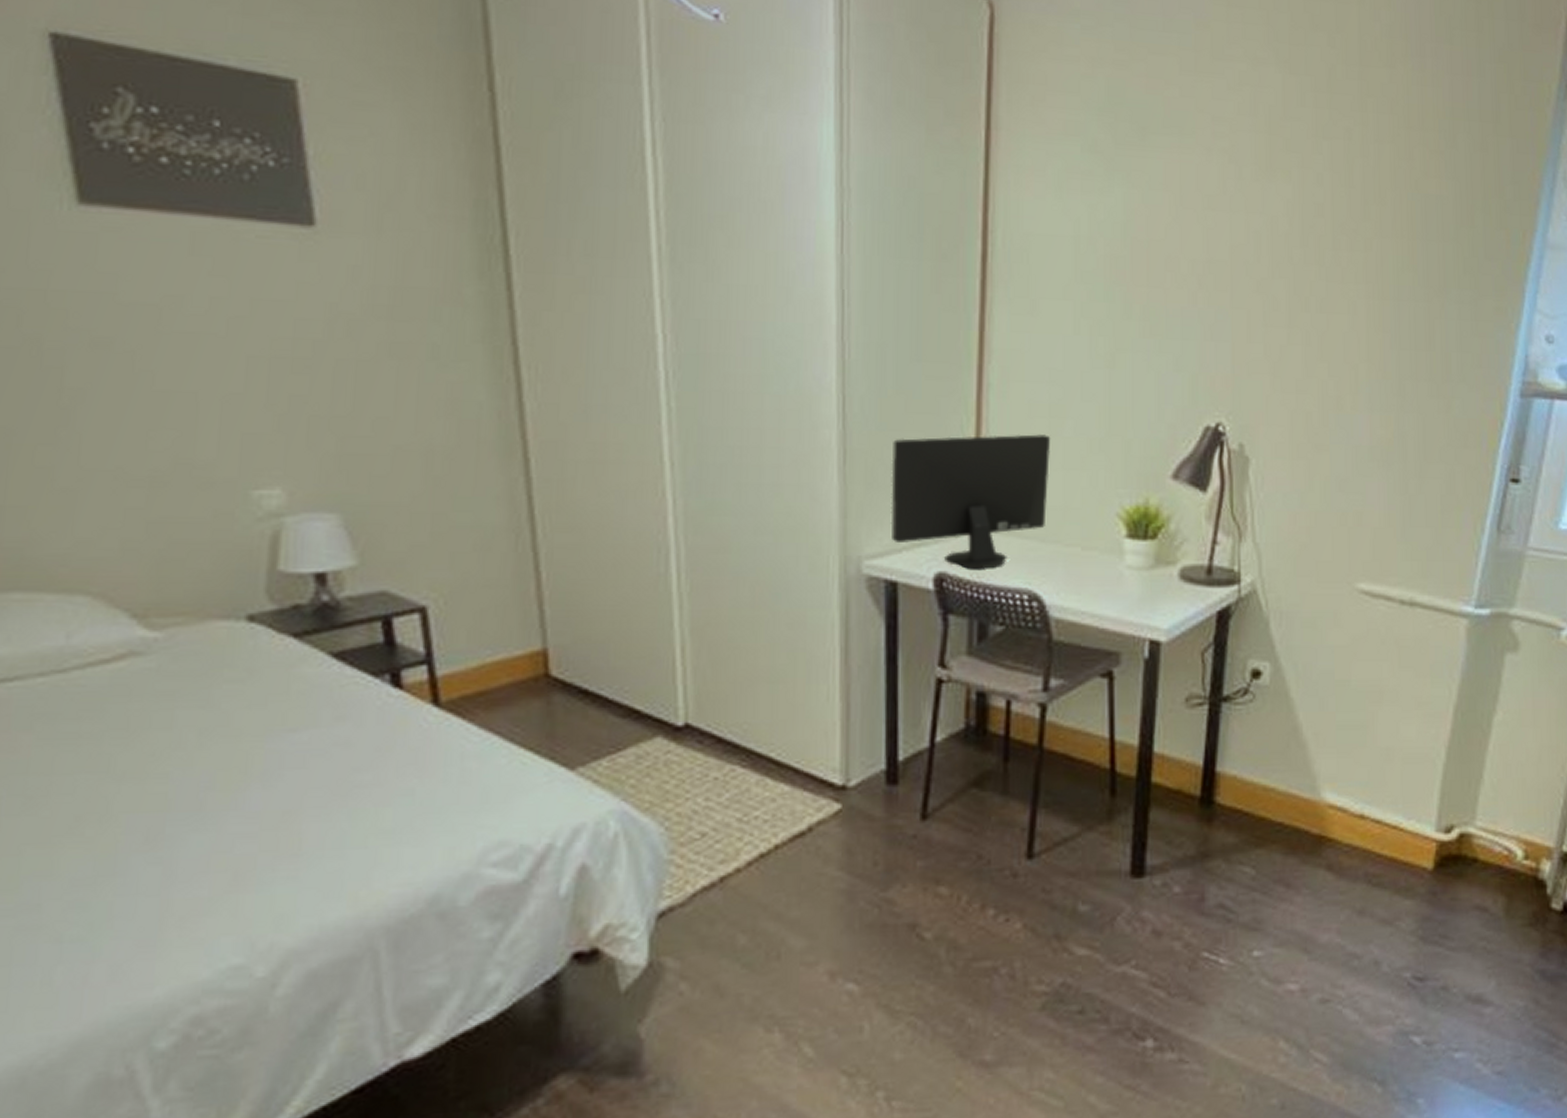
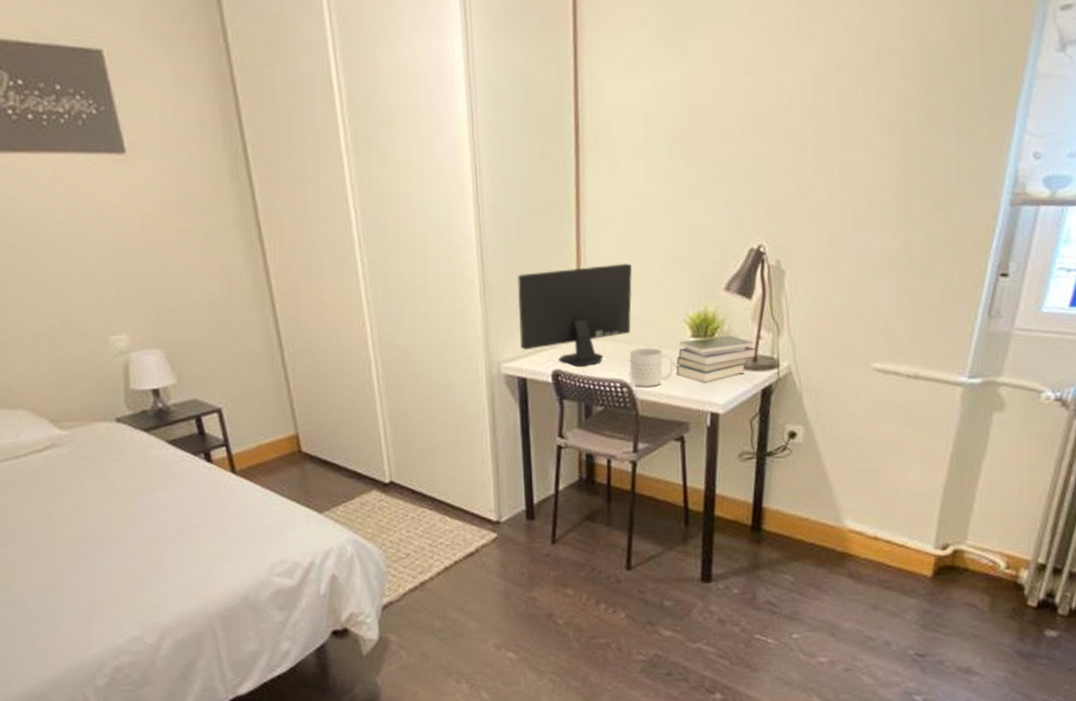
mug: none [1042,547,1102,601] -> present [629,347,674,387]
books: none [1105,537,1210,600] -> present [676,335,756,383]

